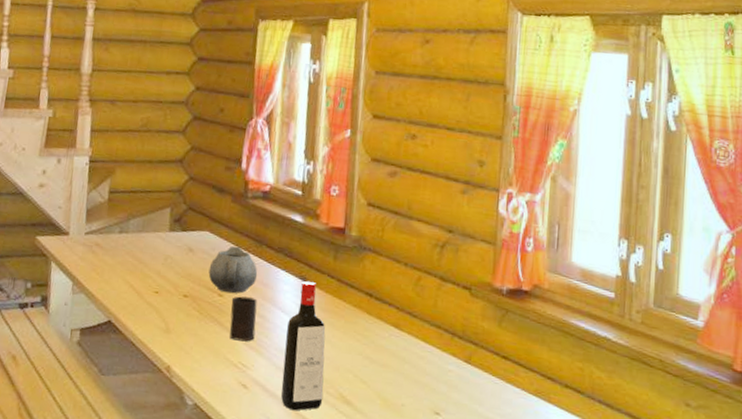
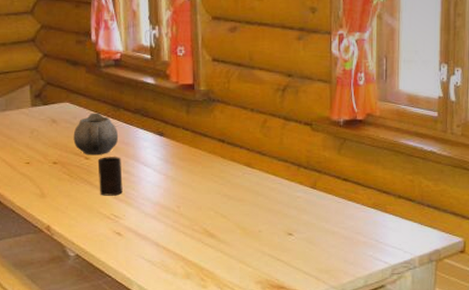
liquor bottle: present [281,280,326,411] -> none [151,135,190,249]

